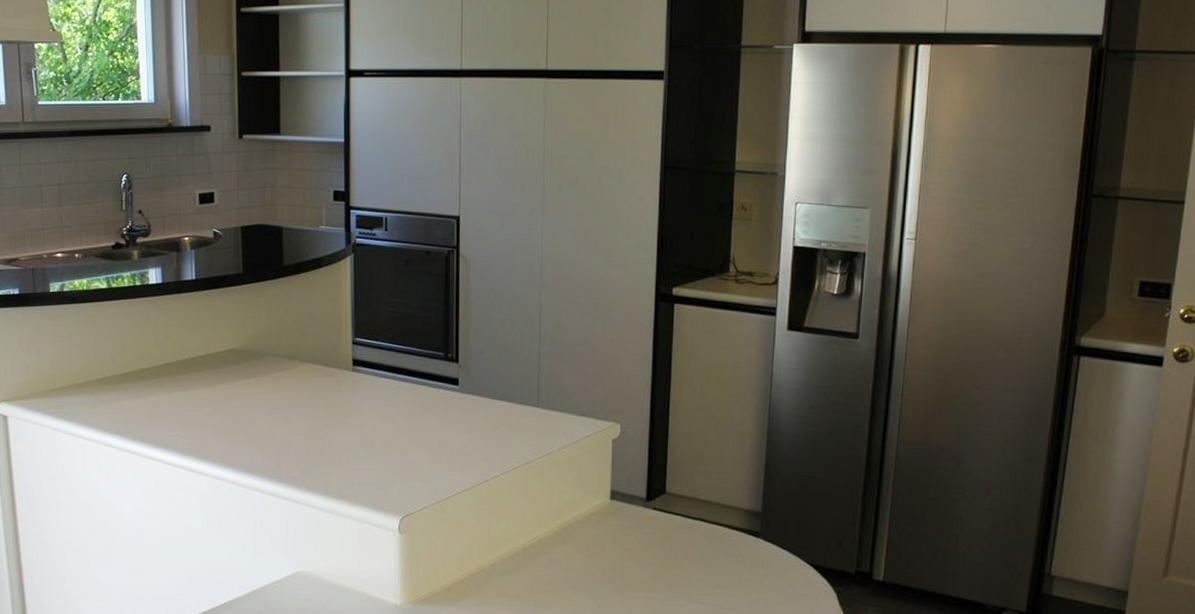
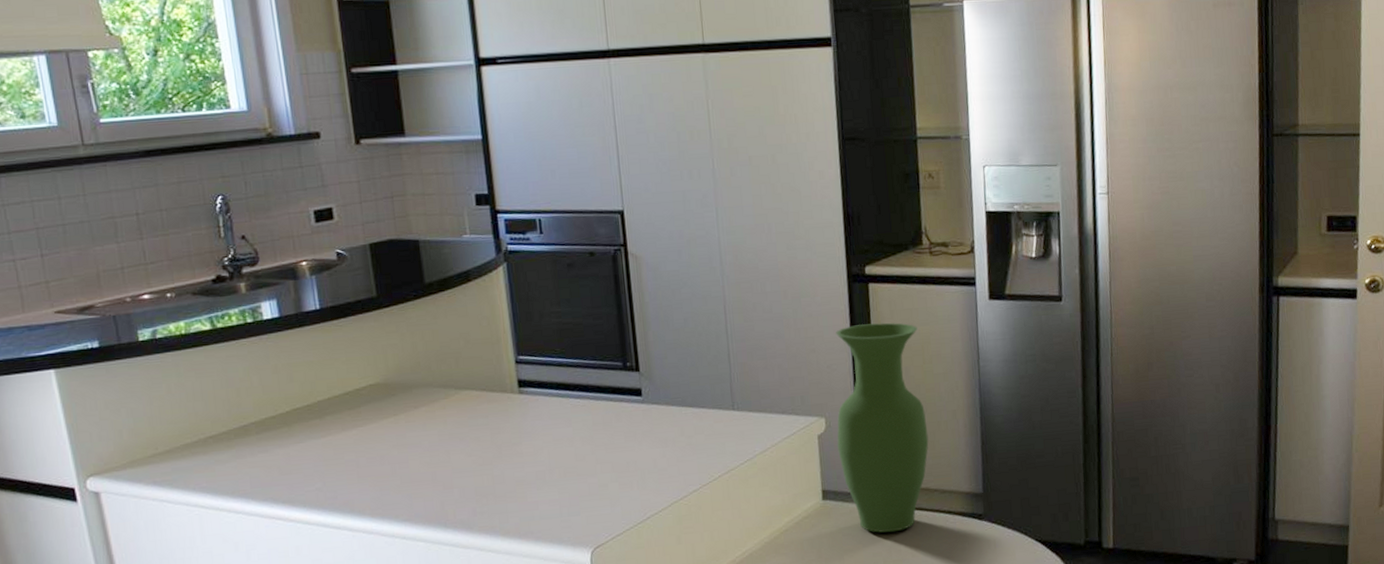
vase: none [629,341,716,538] -> present [836,322,929,533]

